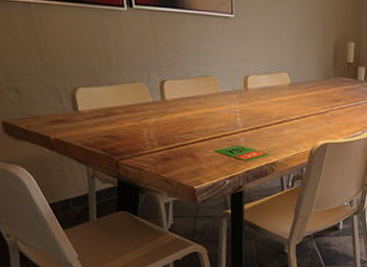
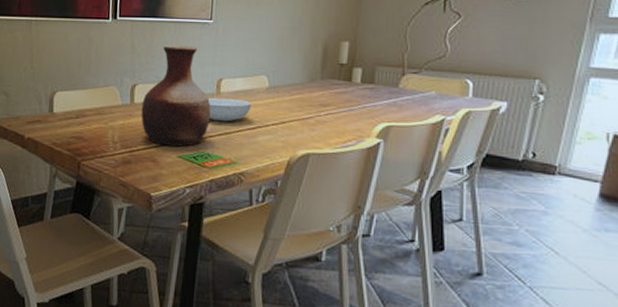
vase: none [173,39,241,142] -> present [141,45,211,147]
serving bowl: none [237,94,277,117] -> present [207,97,252,122]

